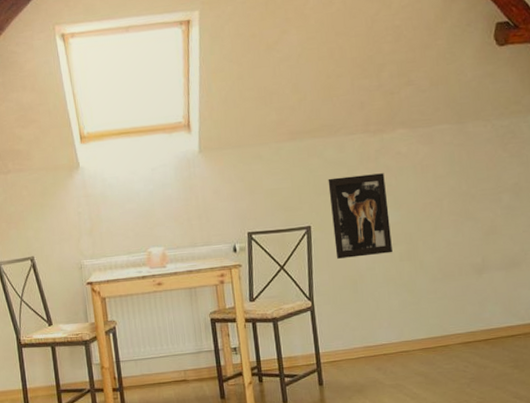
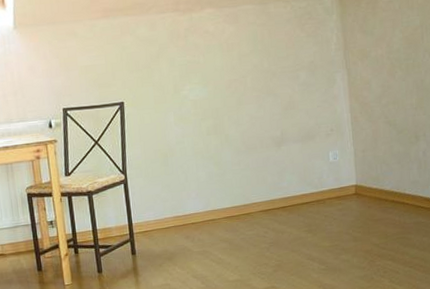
wall art: present [328,173,393,259] -> none [140,51,200,133]

